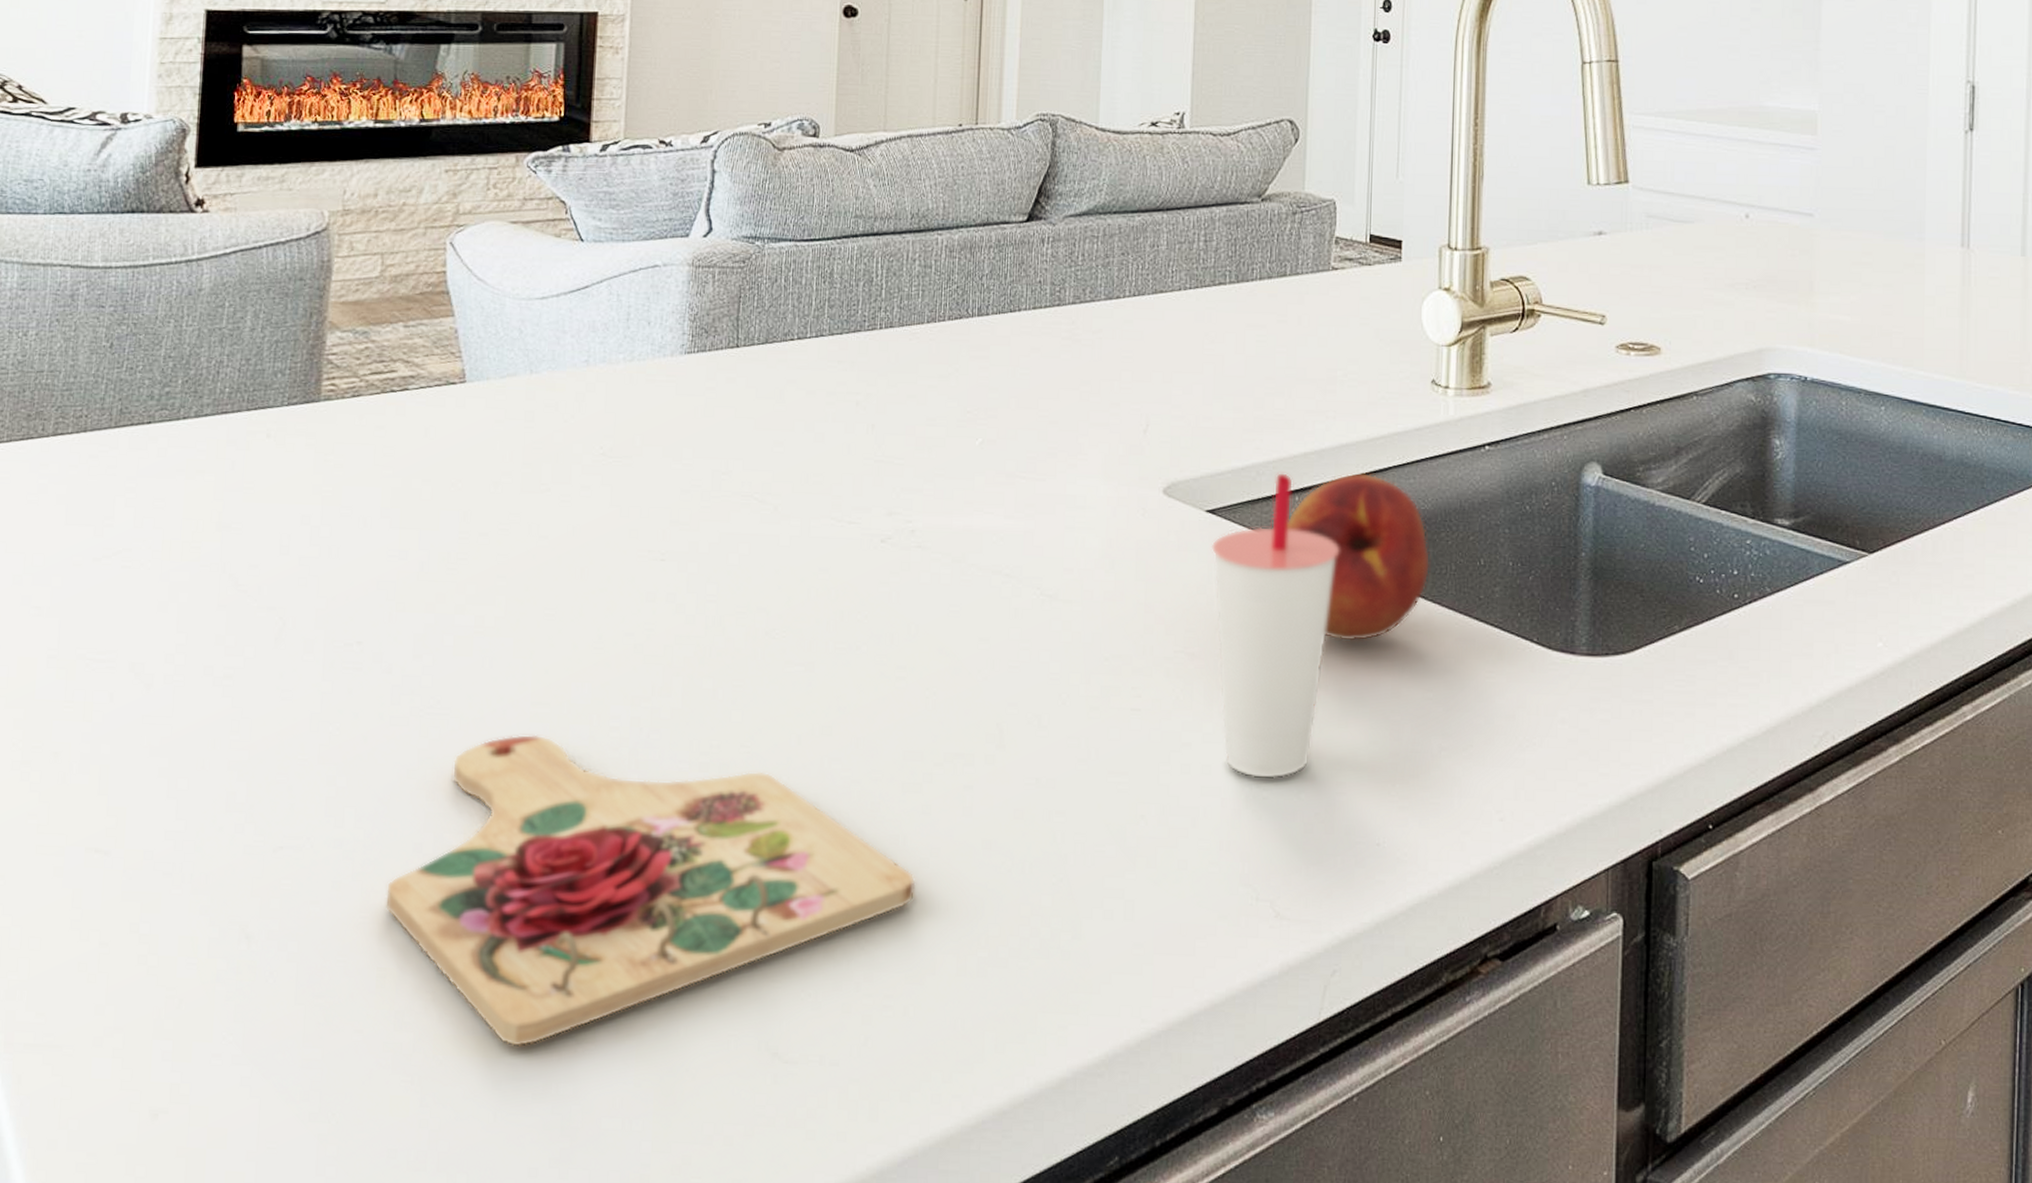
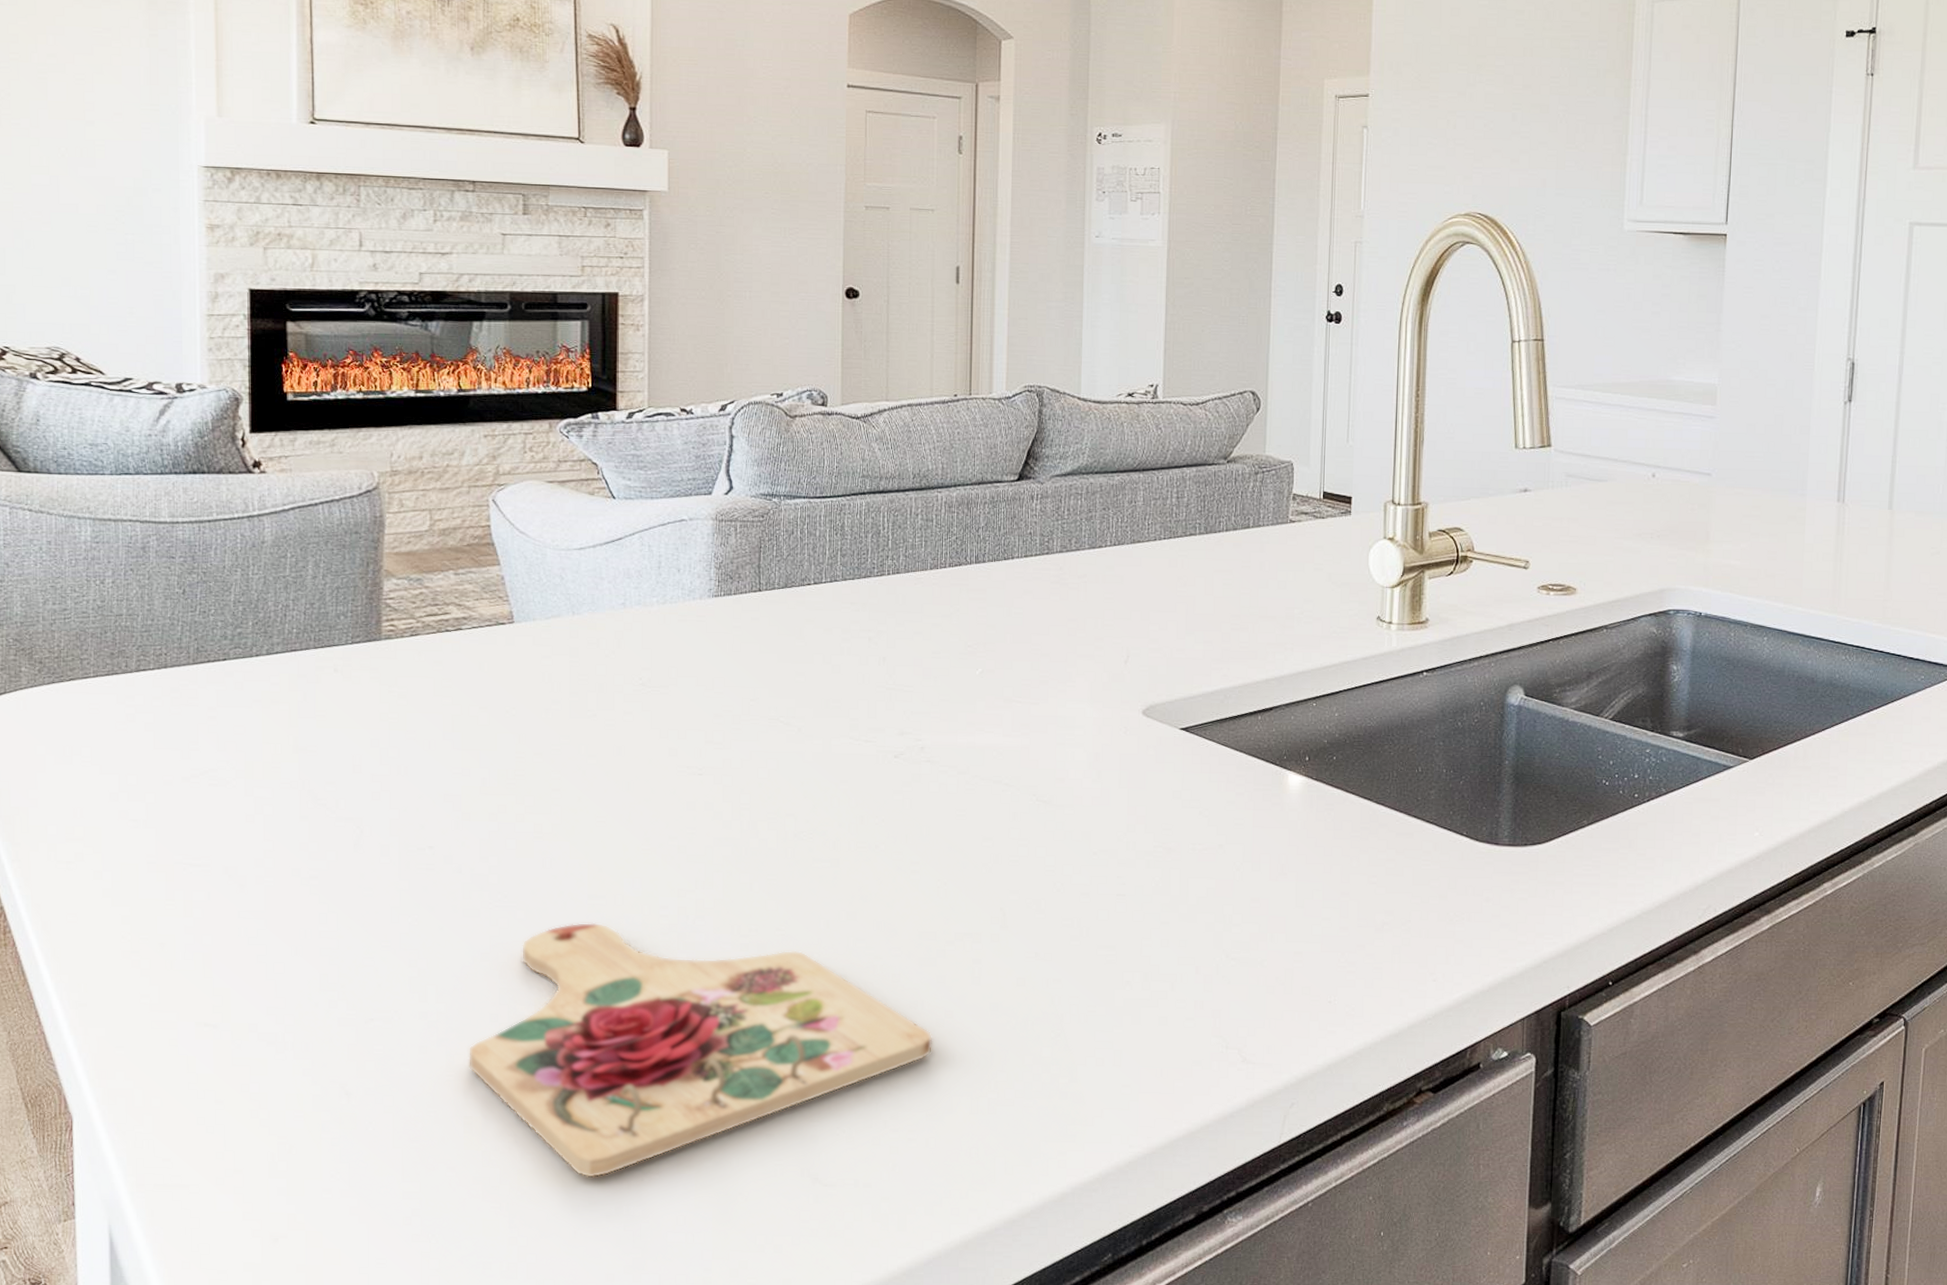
cup: present [1211,472,1339,780] -> none [1185,695,1296,951]
fruit: present [1287,472,1431,641] -> none [1251,695,1376,836]

